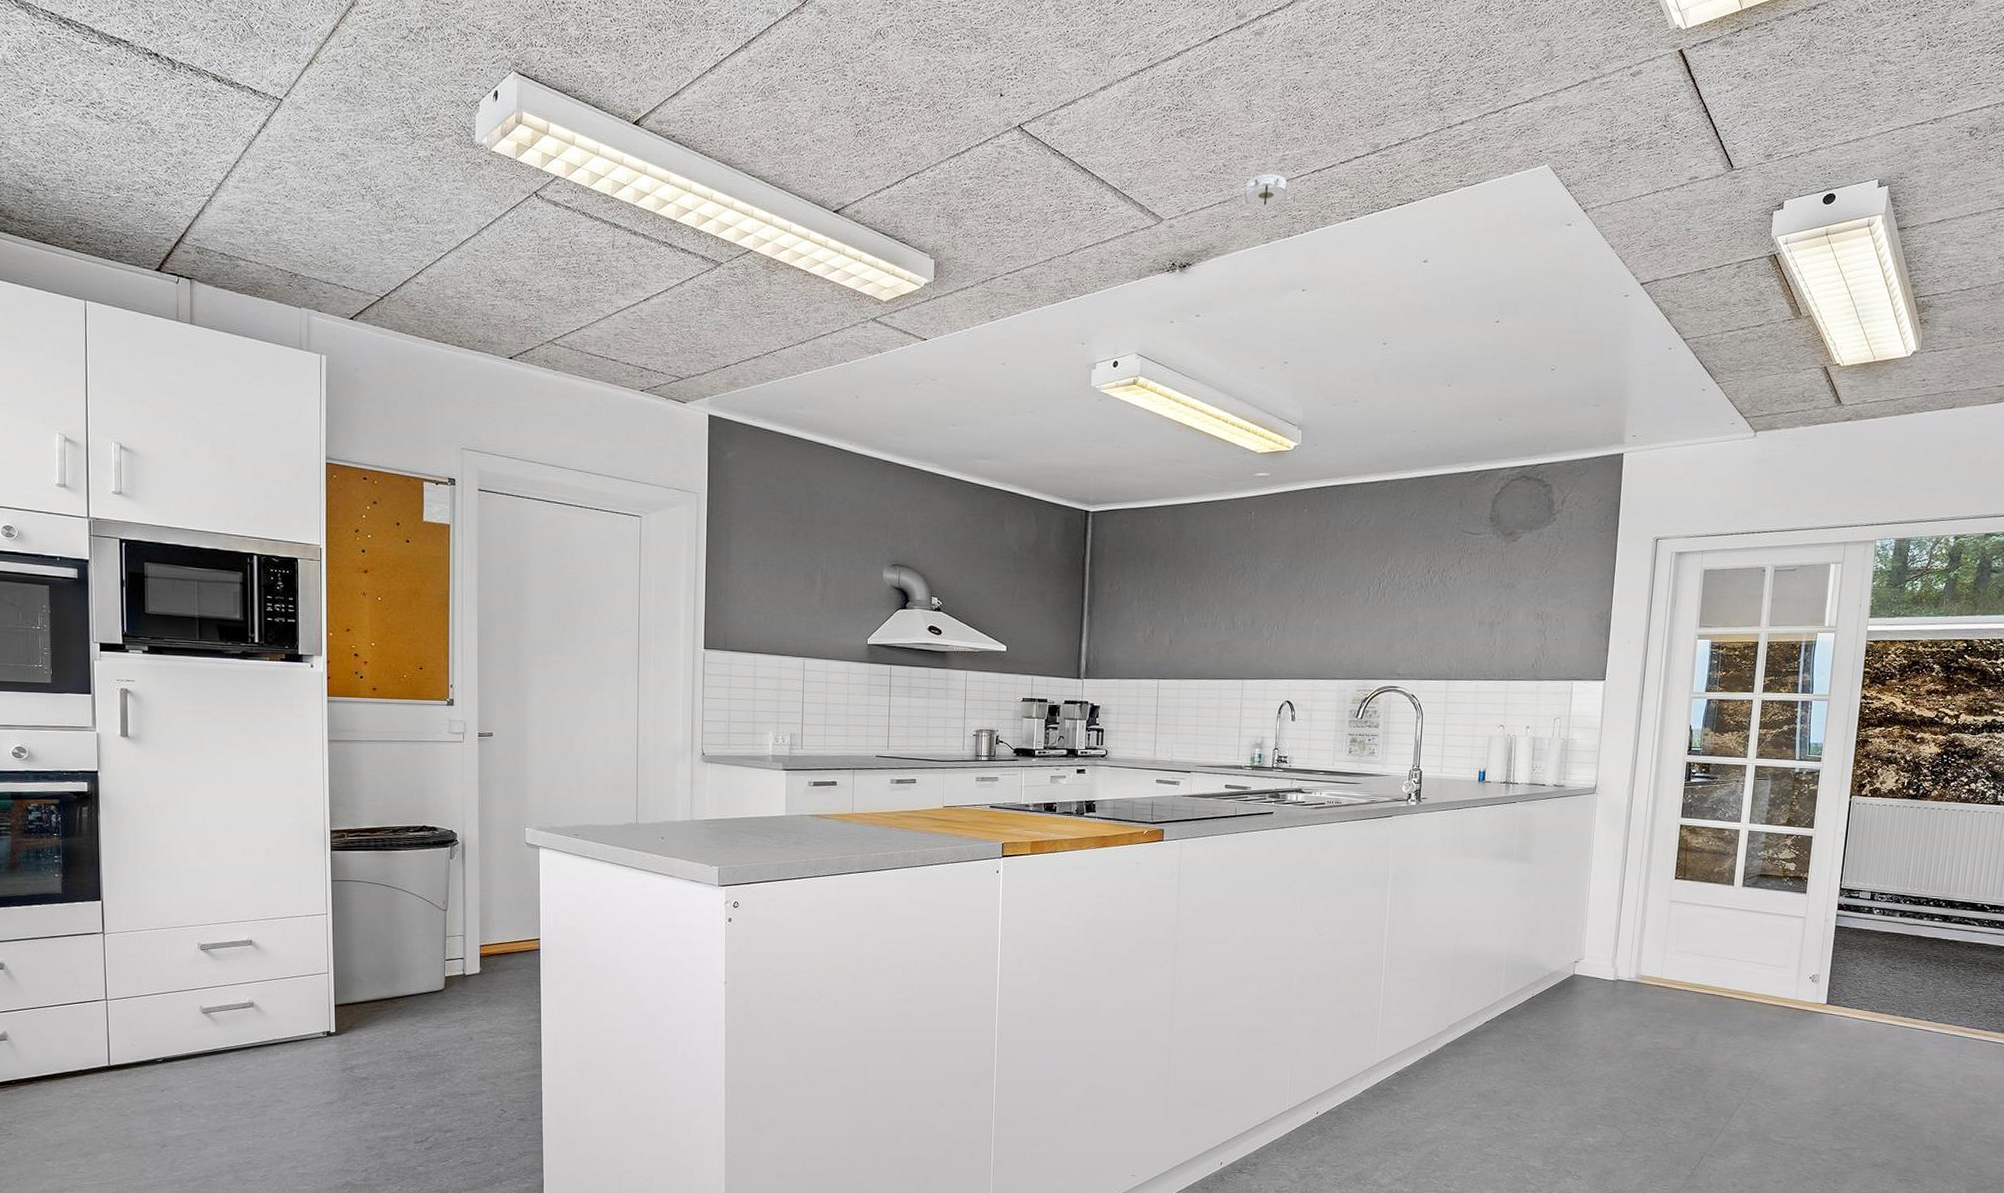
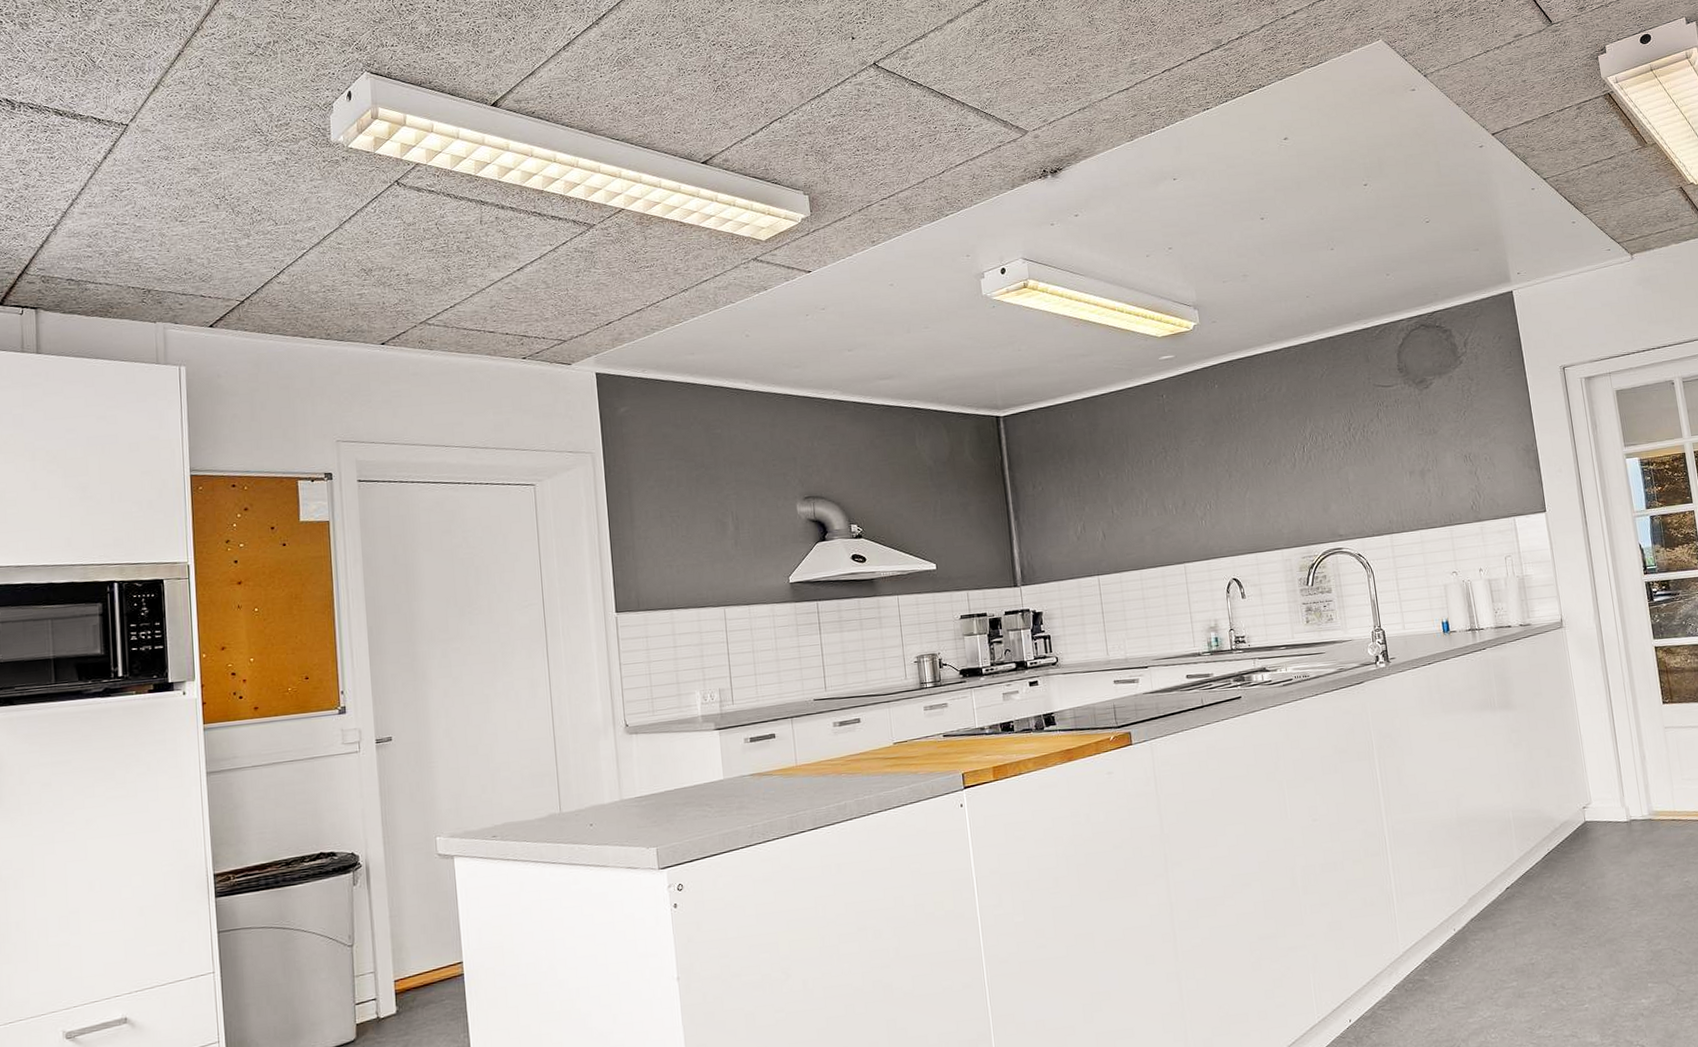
smoke detector: present [1240,174,1291,208] -> none [1099,78,1146,112]

